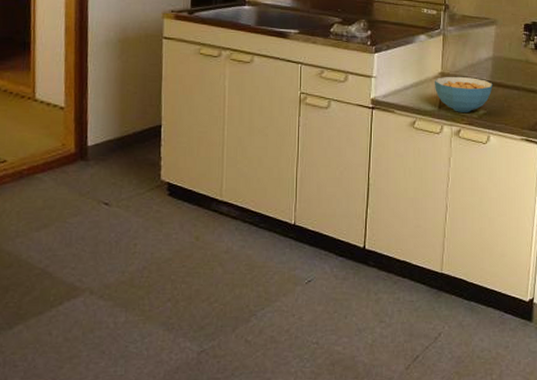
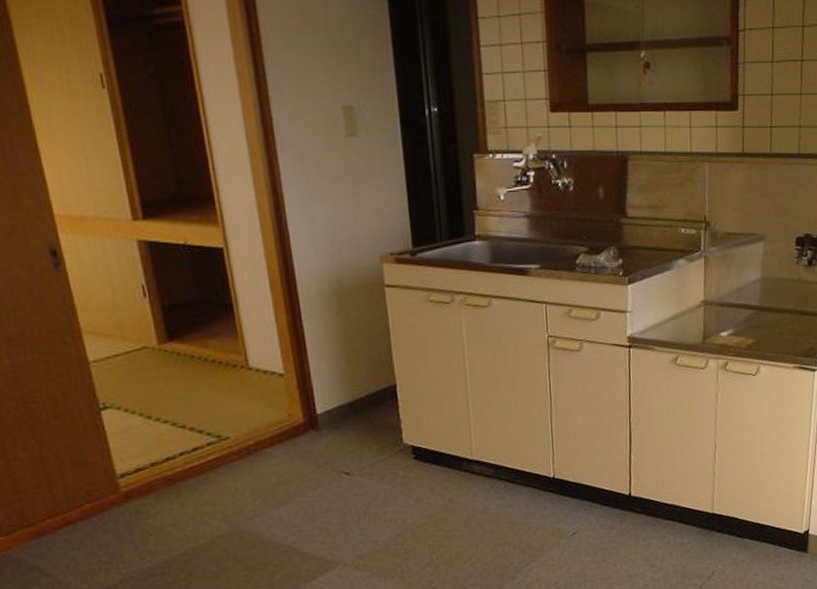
cereal bowl: present [435,76,493,112] -> none [697,303,762,344]

